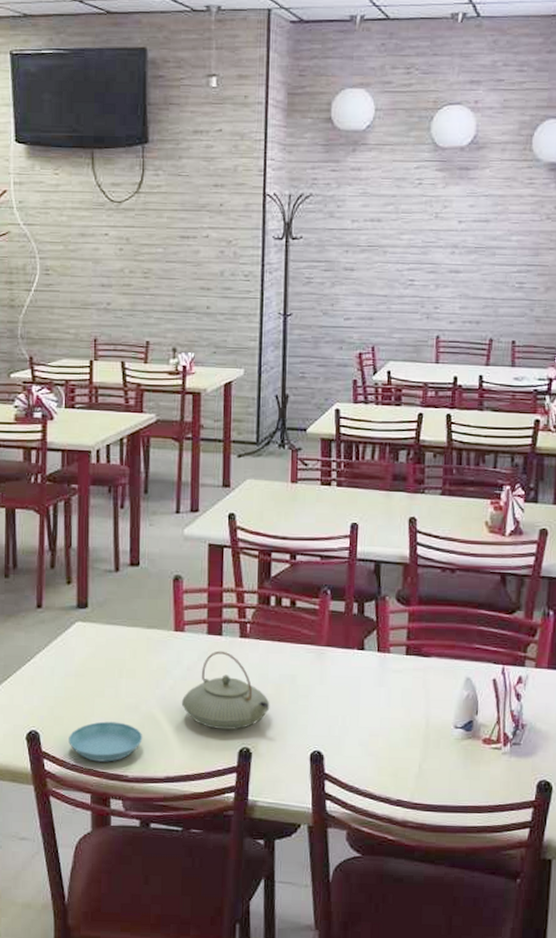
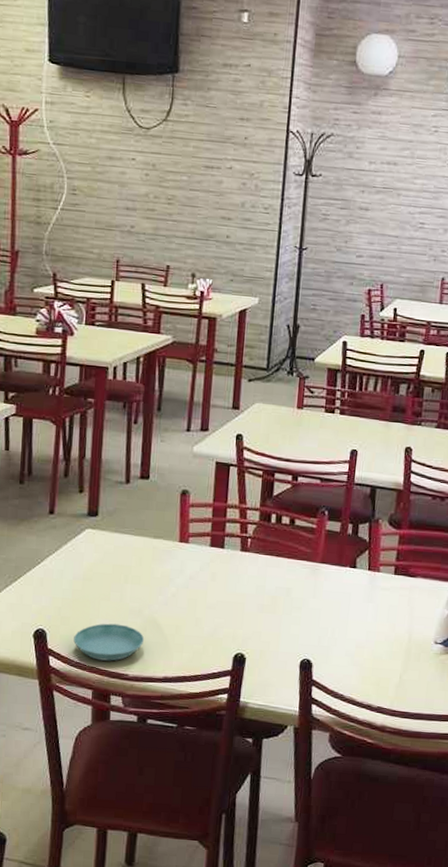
teapot: present [181,651,270,730] -> none [182,562,266,636]

